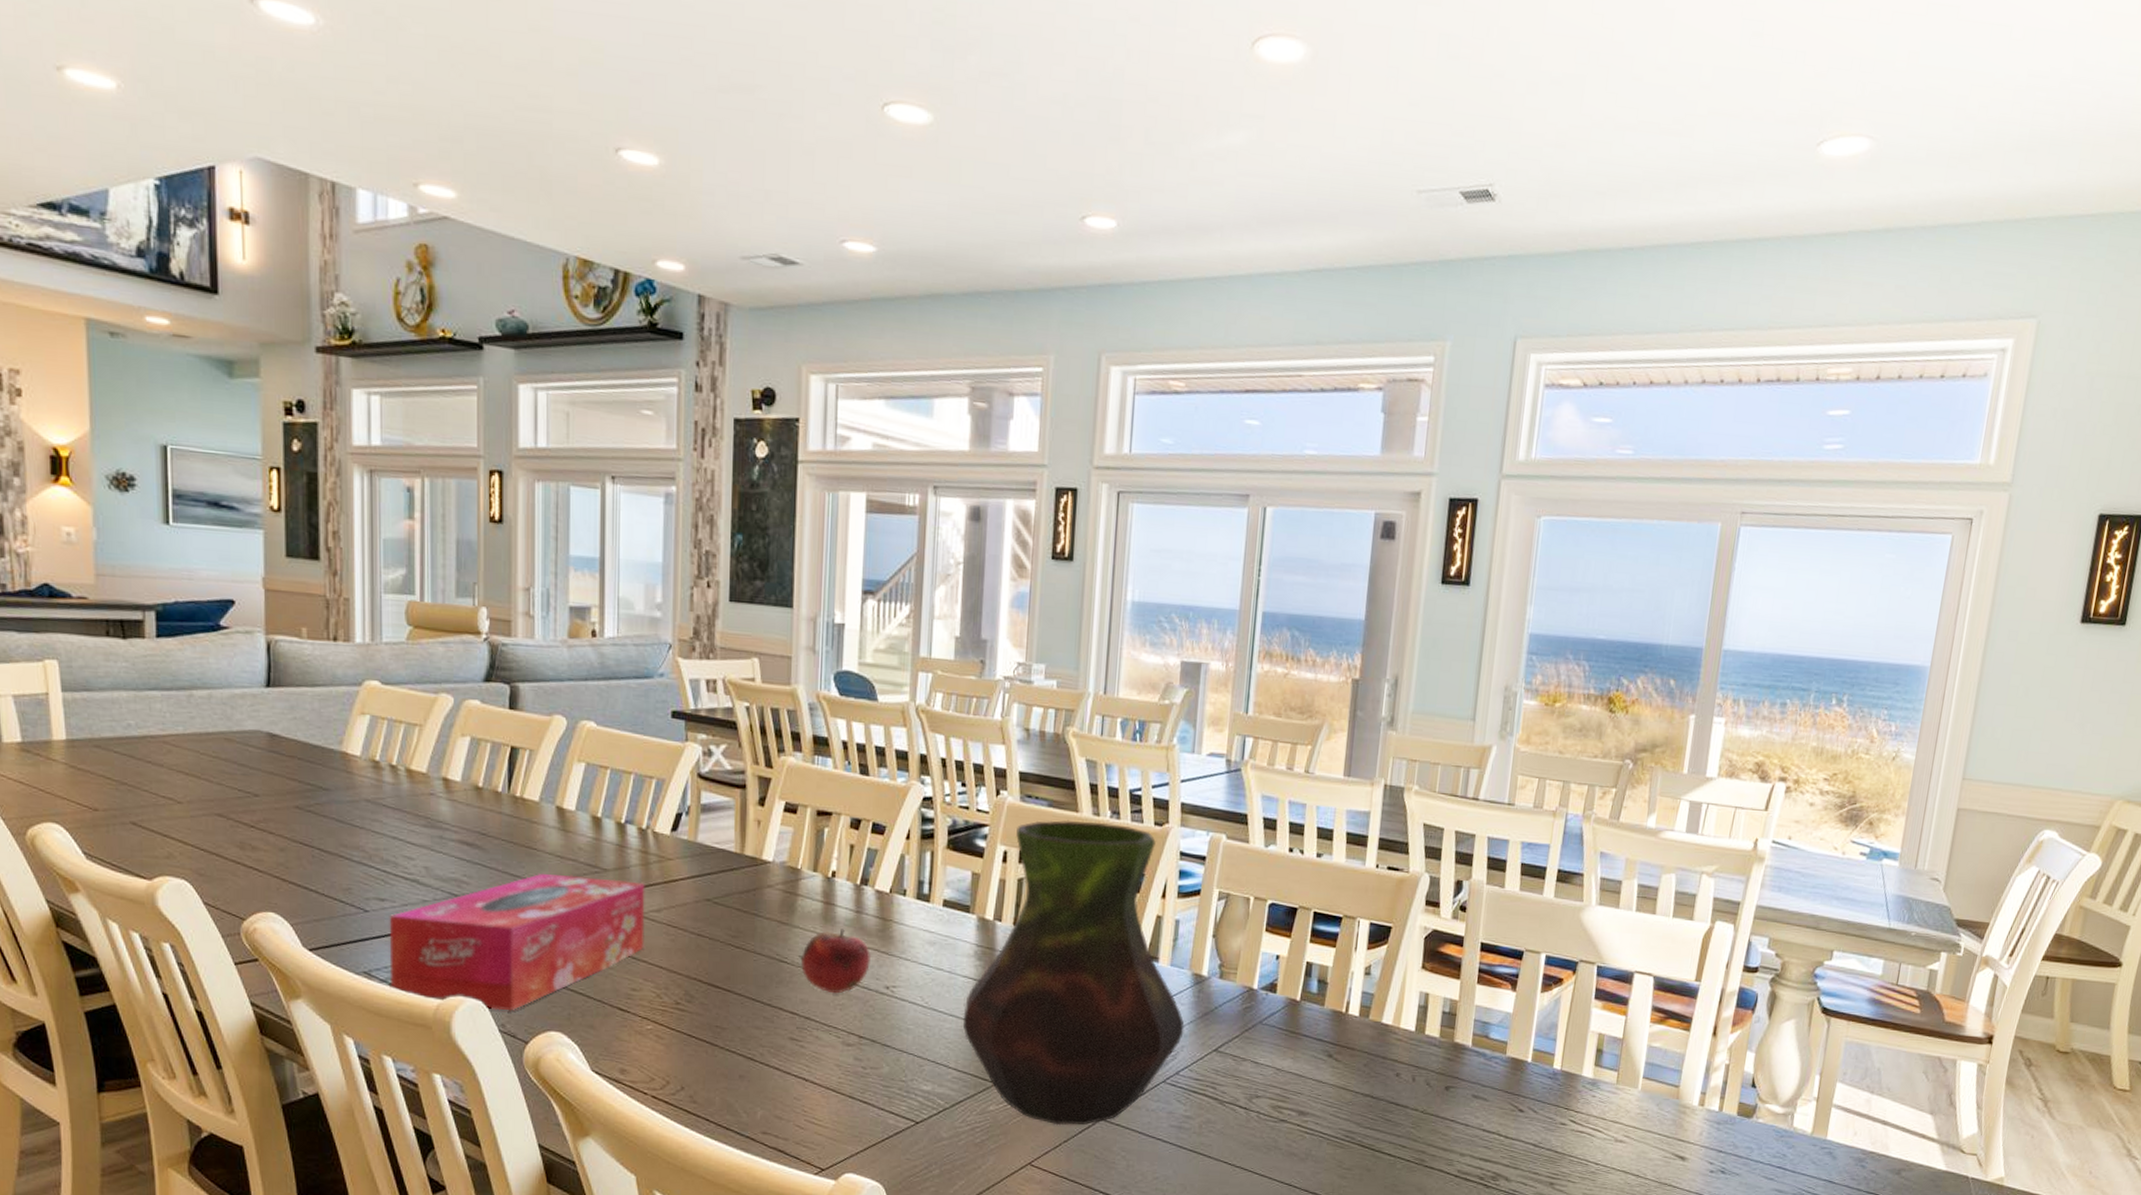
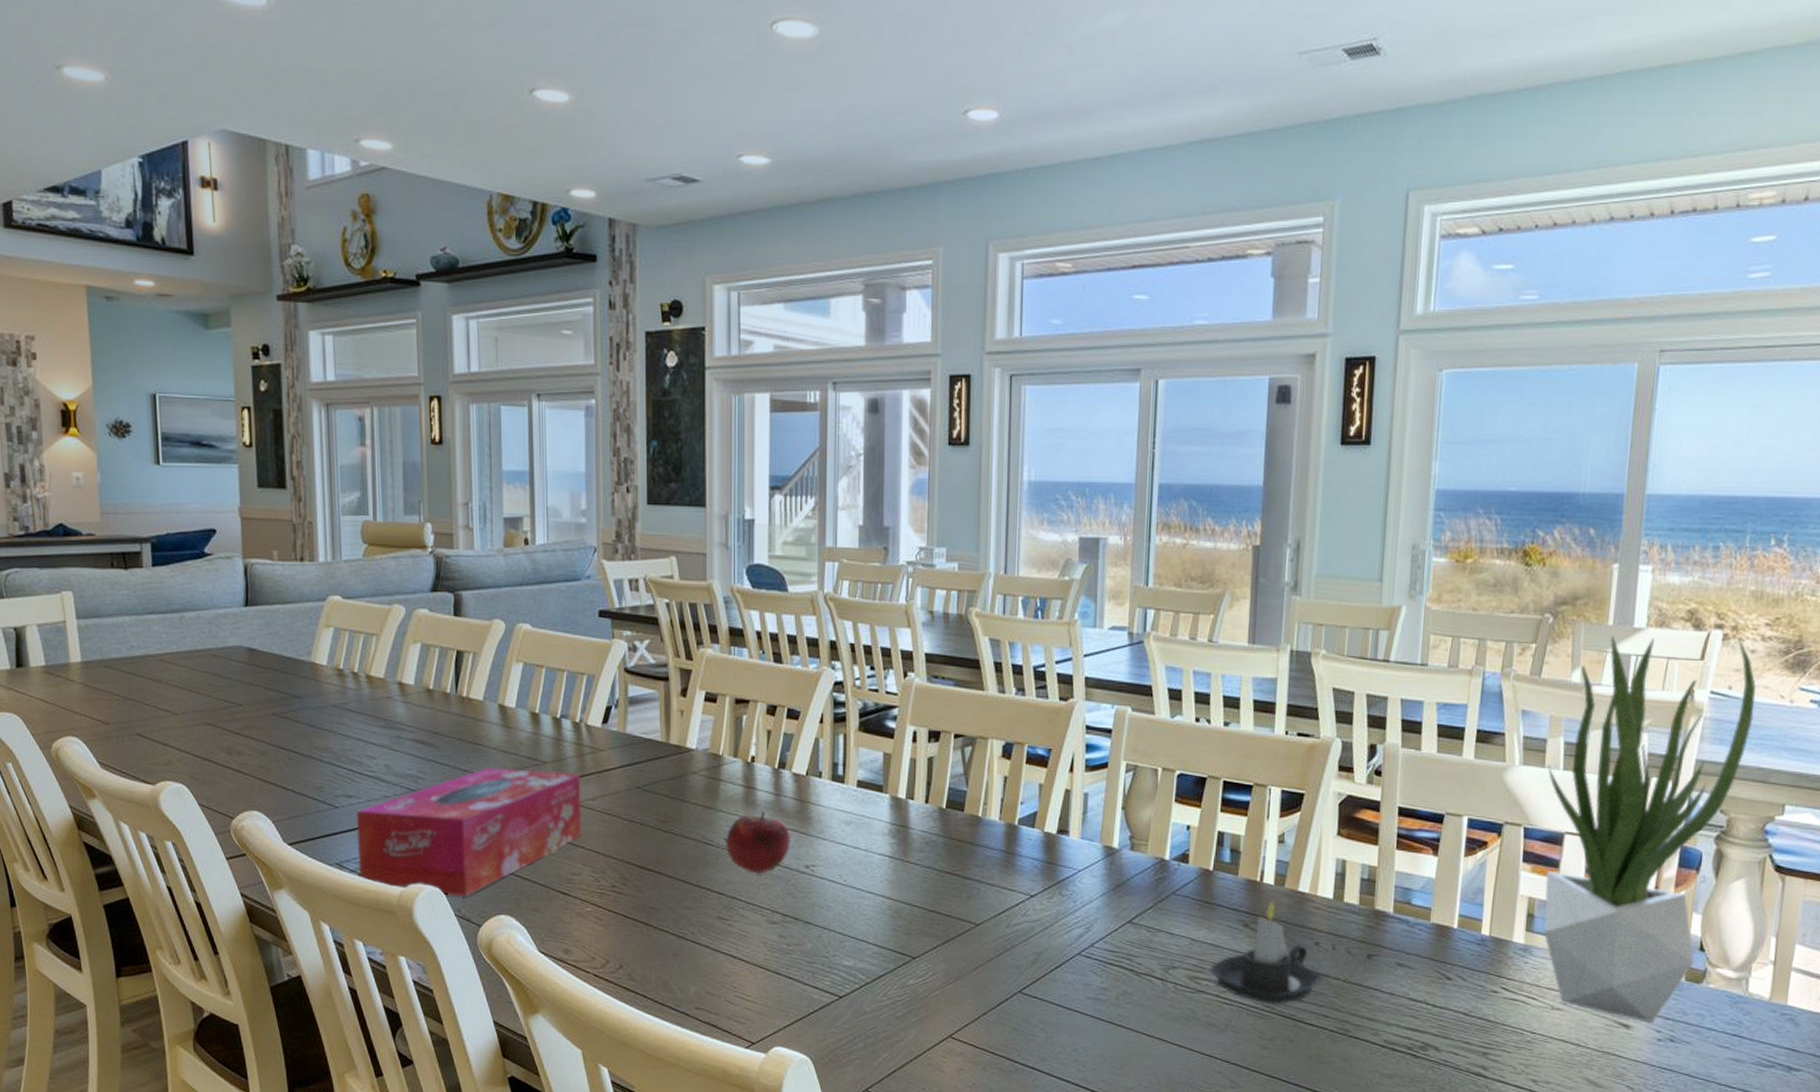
vase: present [962,820,1185,1126] -> none [880,698,1098,999]
candle: none [1292,1029,1403,1135] -> present [1209,898,1324,1005]
potted plant: none [1610,784,1813,1155] -> present [1543,636,1756,1023]

